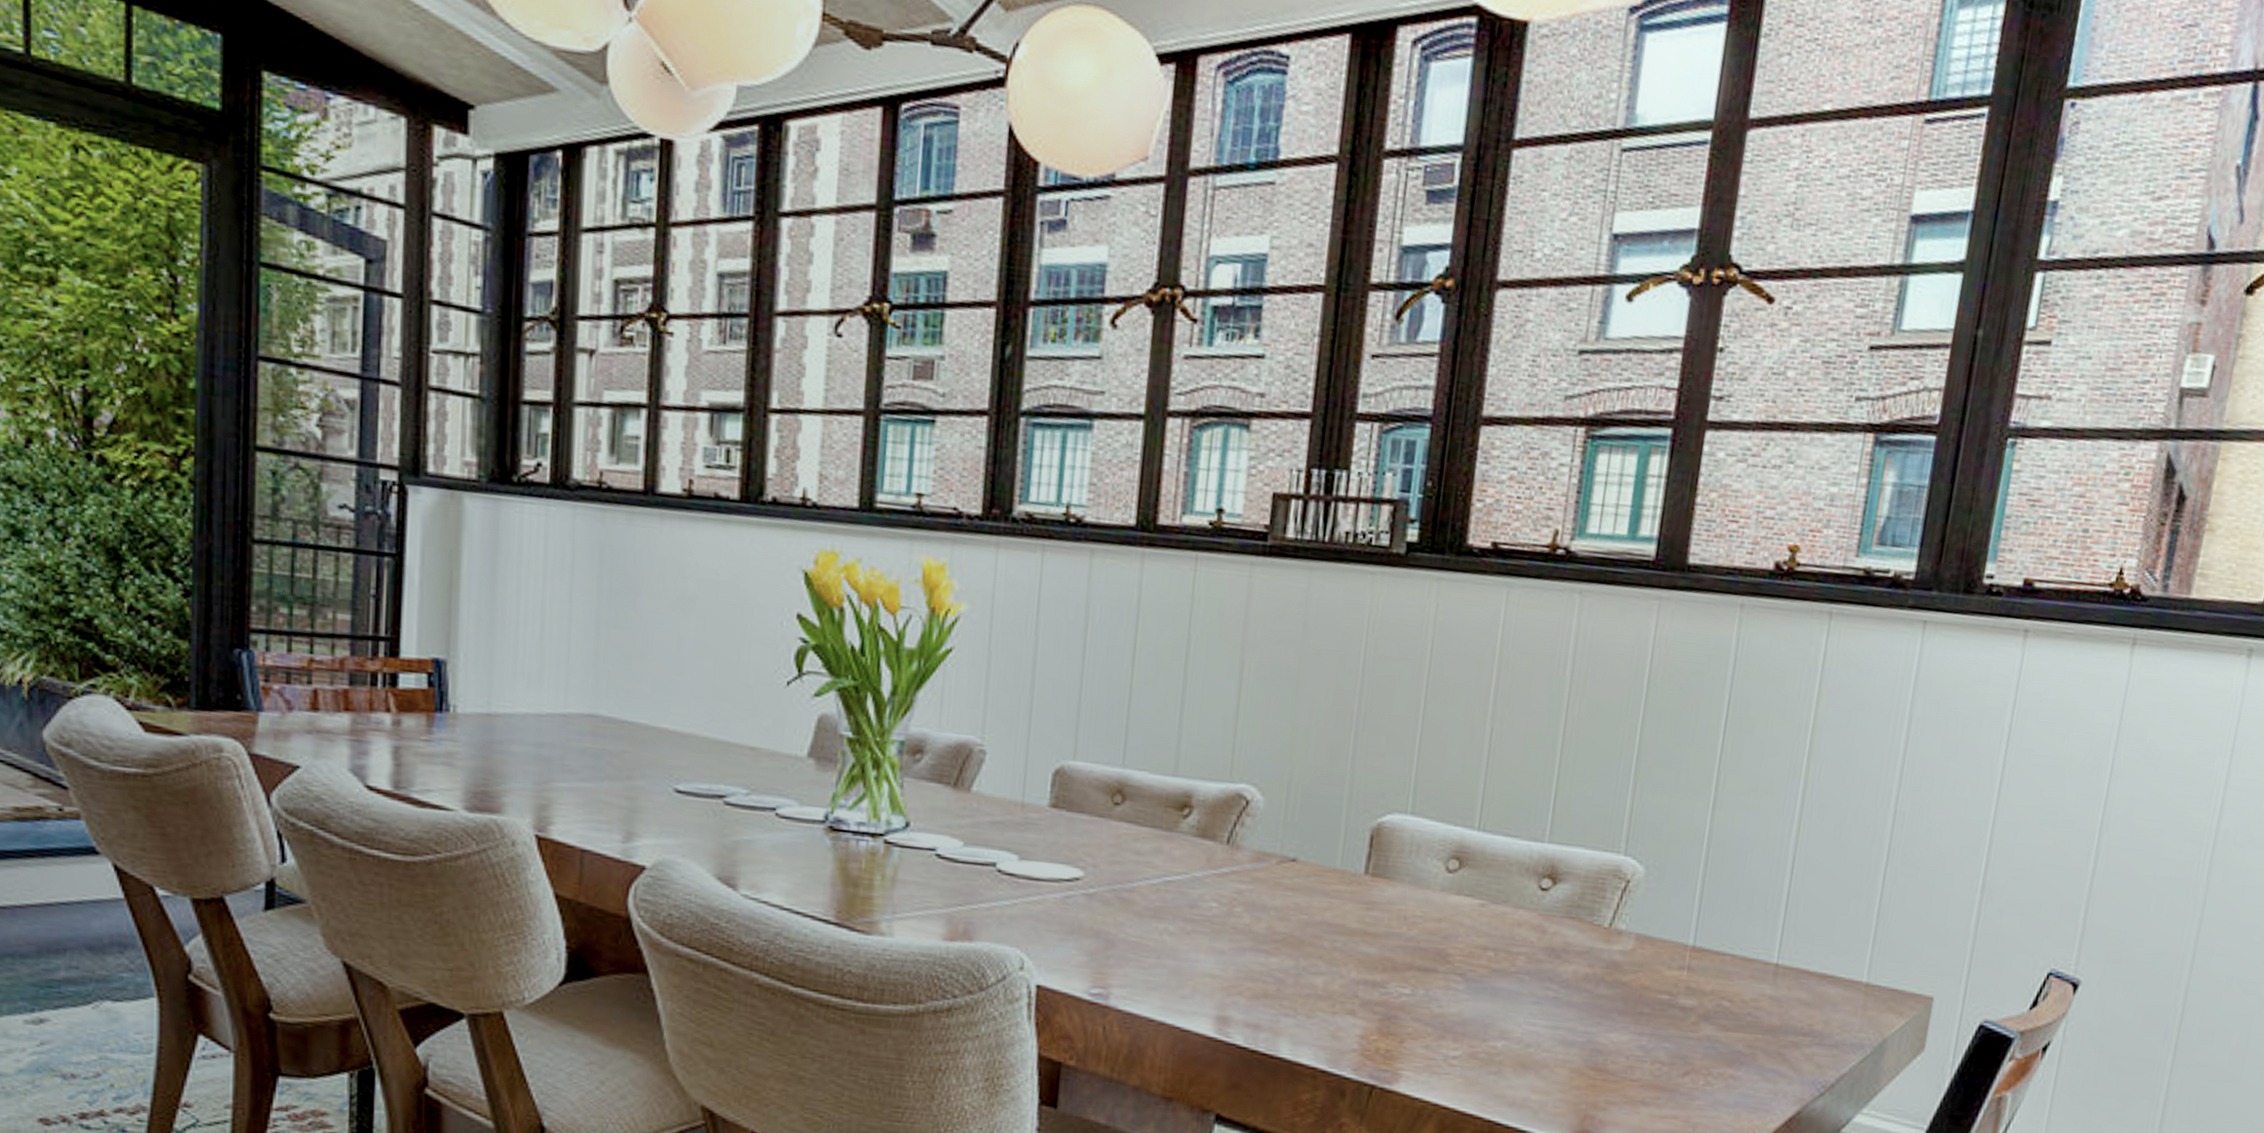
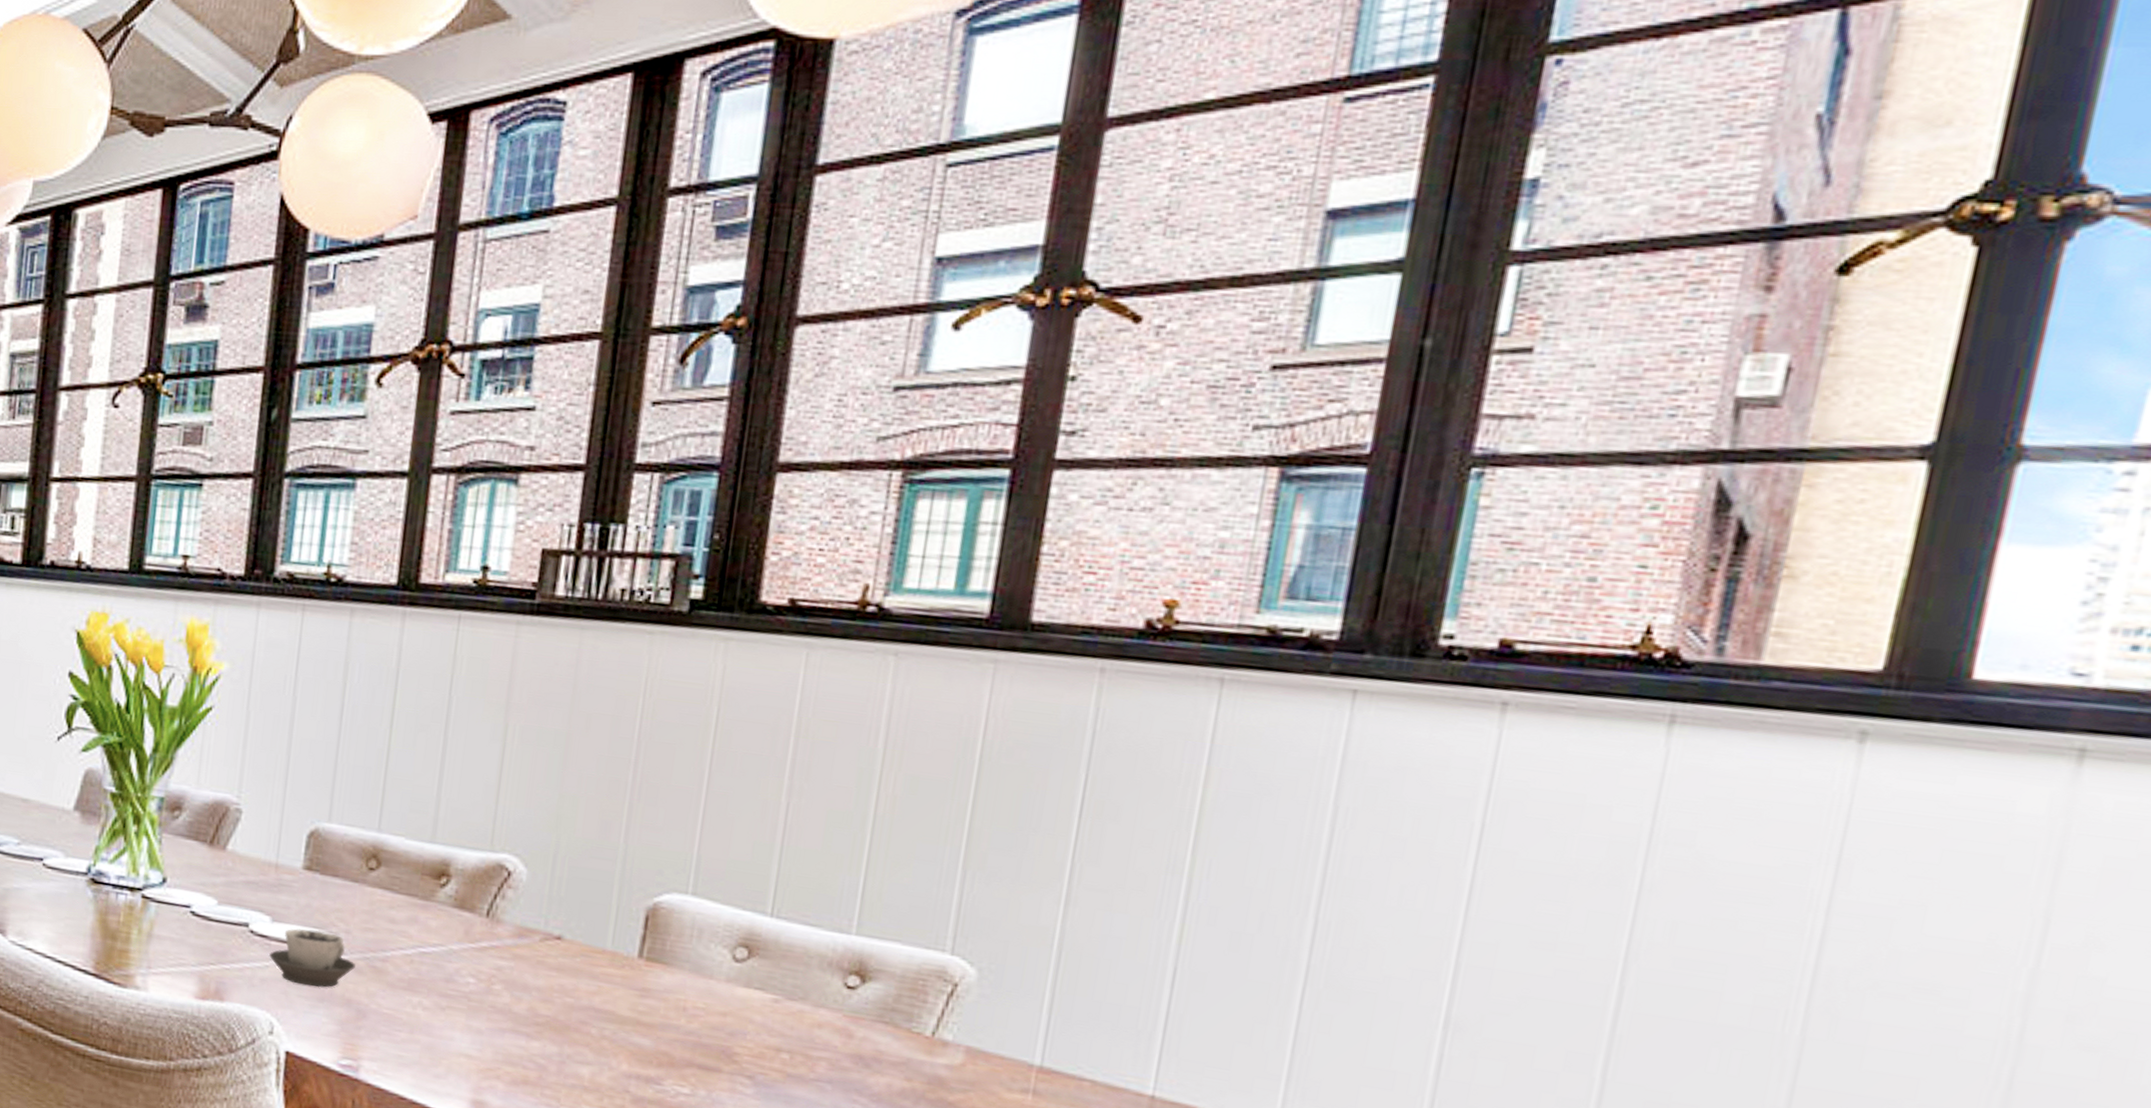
cup: none [1016,865,1103,921] -> present [268,928,355,988]

